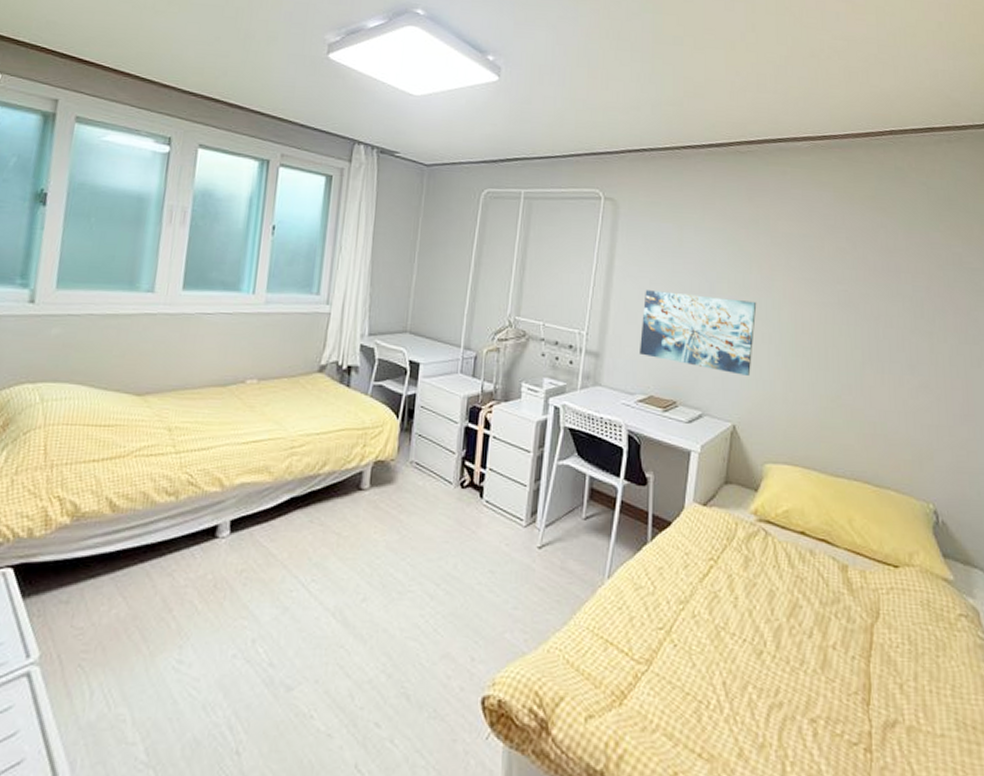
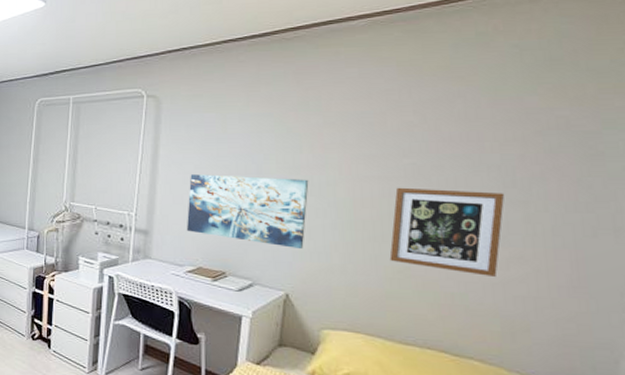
picture frame: none [824,313,916,405] -> present [389,187,505,276]

